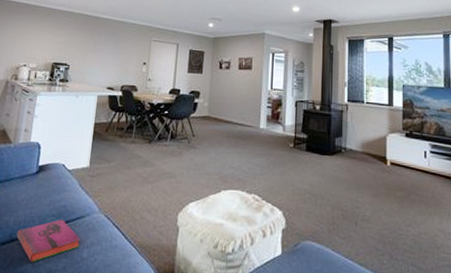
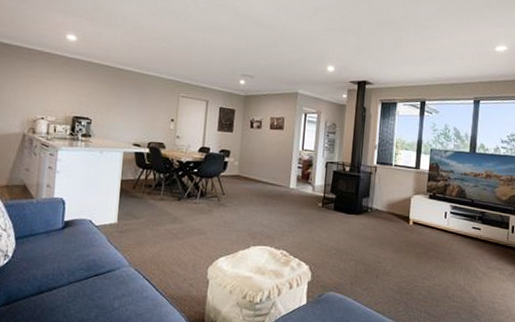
hardback book: present [16,219,80,262] -> none [45,272,111,312]

